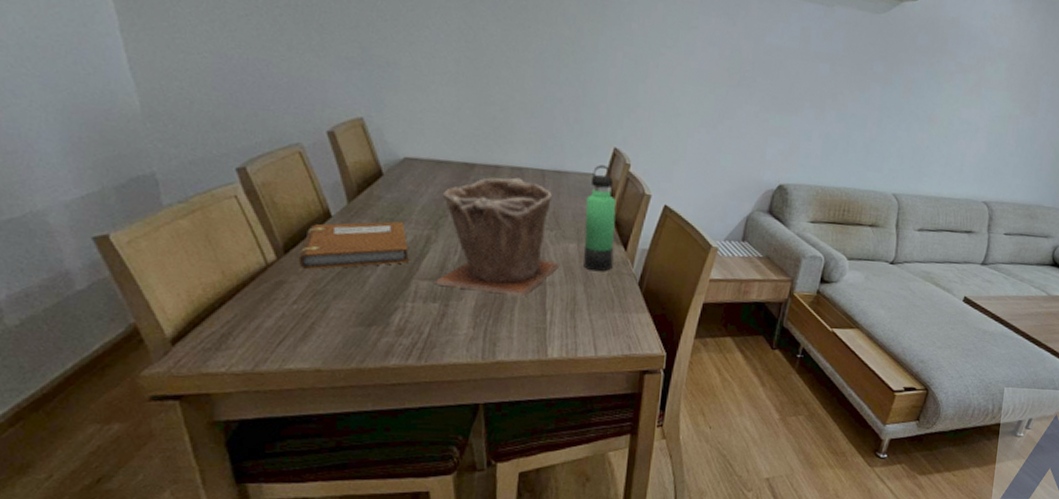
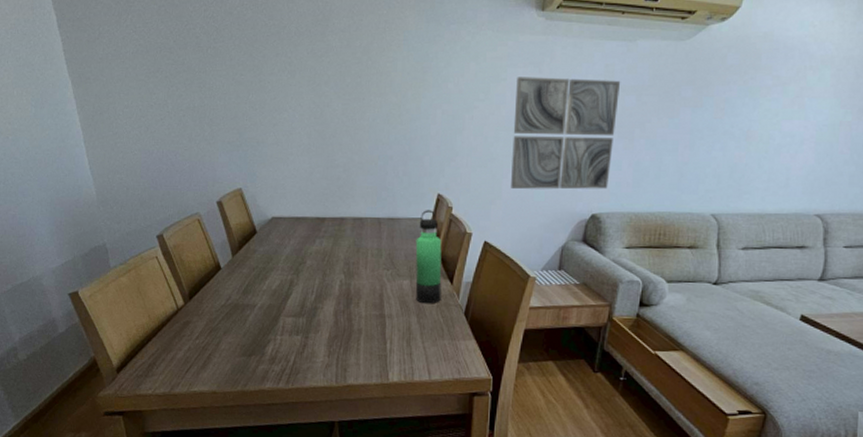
notebook: present [298,221,409,270] -> none [199,270,277,311]
plant pot: present [434,177,559,296] -> none [297,226,395,328]
wall art: none [696,26,816,160] -> present [511,77,621,190]

